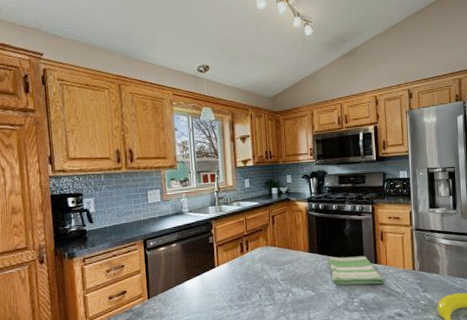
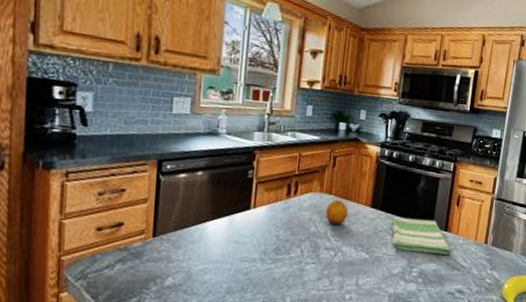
fruit: none [273,250,291,272] -> present [325,200,349,226]

